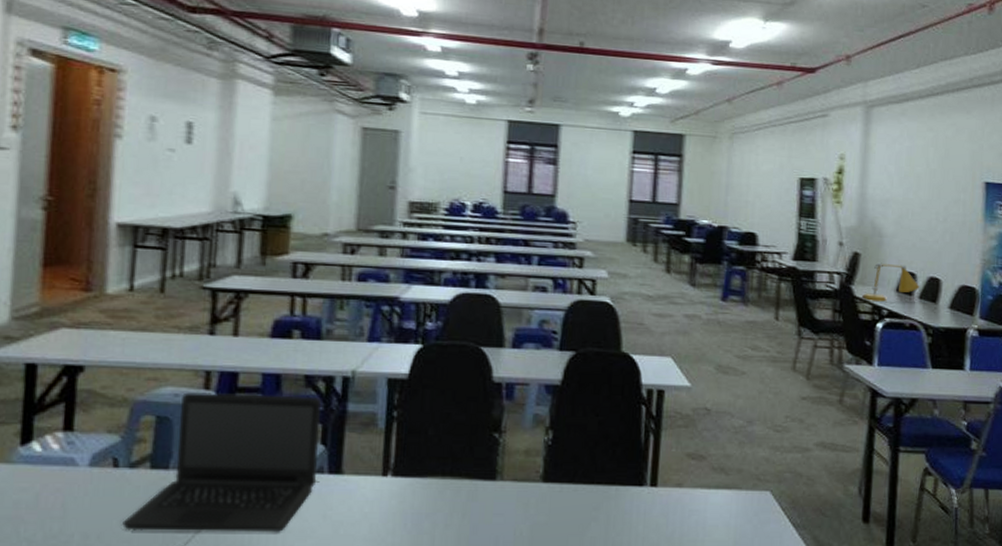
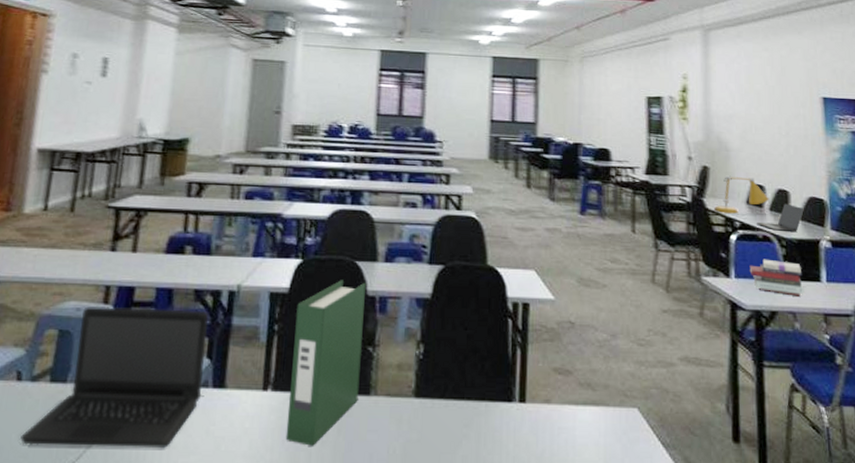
binder: none [407,366,491,529] -> present [285,280,366,446]
books: none [893,347,947,384] -> present [749,259,804,296]
laptop: none [905,291,954,321] -> present [757,203,804,233]

